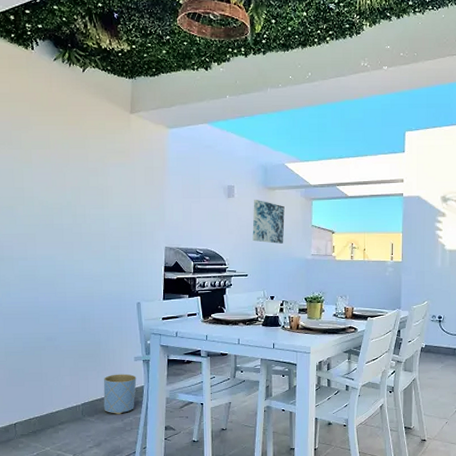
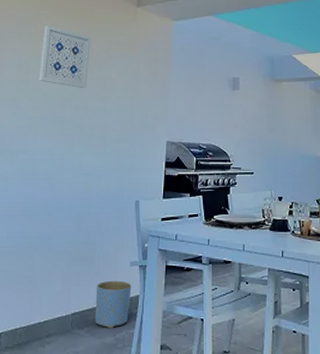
wall art: none [33,132,86,197] -> present [39,25,92,89]
wall art: present [252,199,285,244] -> none [258,91,293,139]

